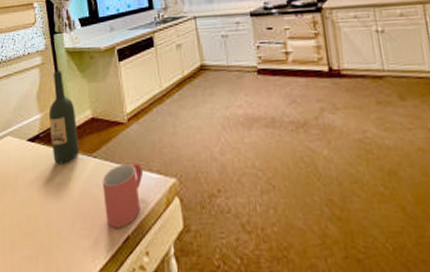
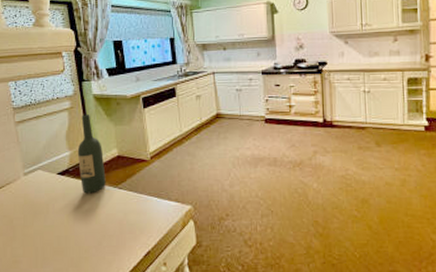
mug: present [102,162,144,228] -> none [126,192,164,245]

